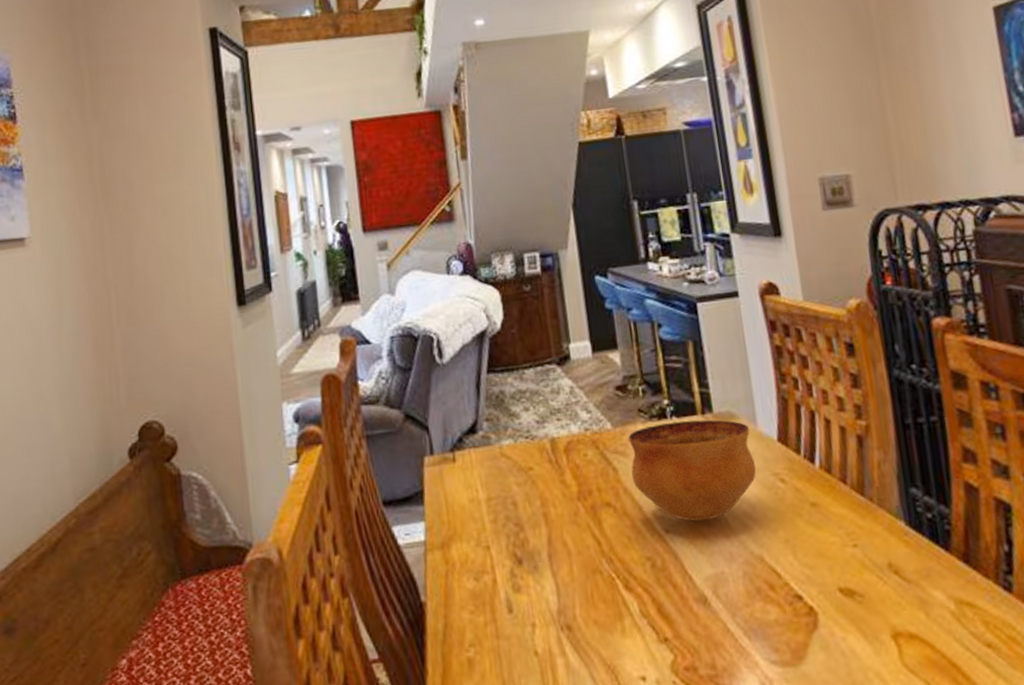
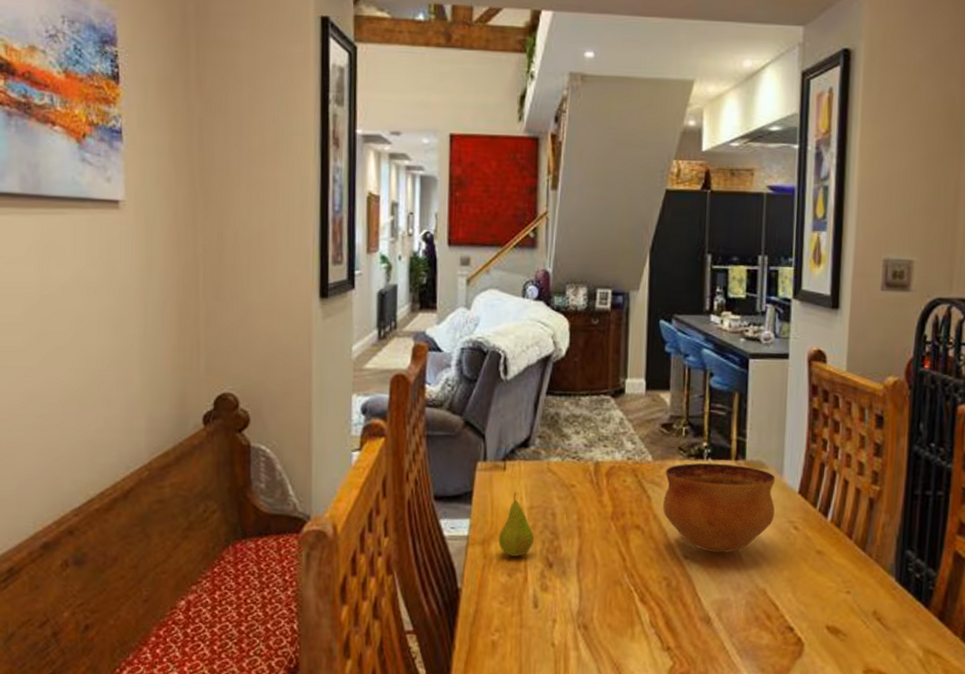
fruit: none [458,485,498,557] -> present [498,492,535,557]

